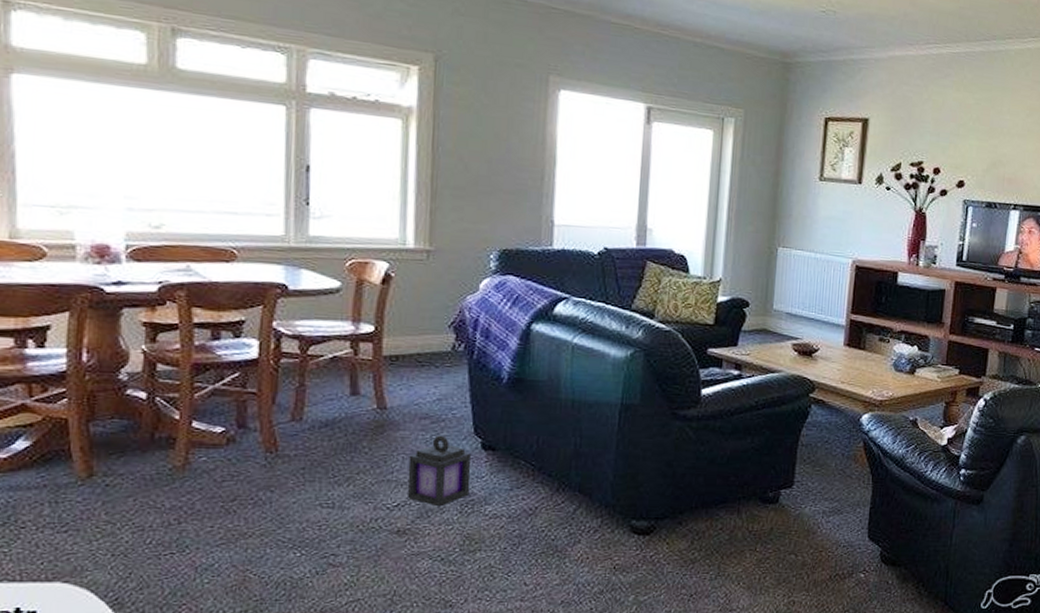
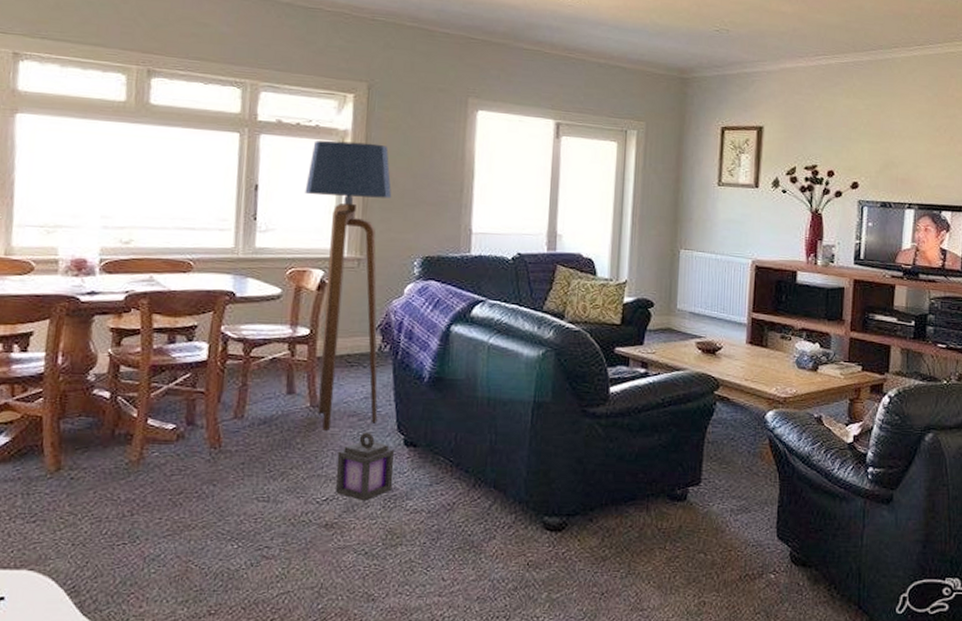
floor lamp: none [364,117,464,435] -> present [305,140,392,432]

